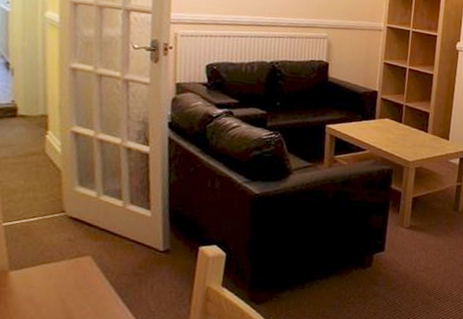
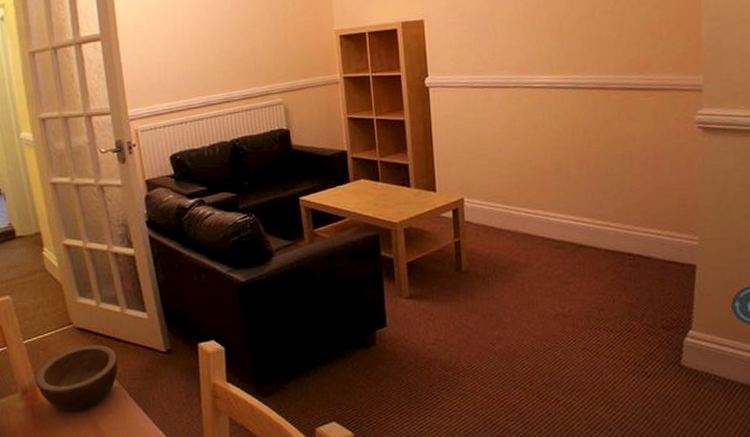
bowl: none [8,235,110,301] -> present [35,344,118,412]

